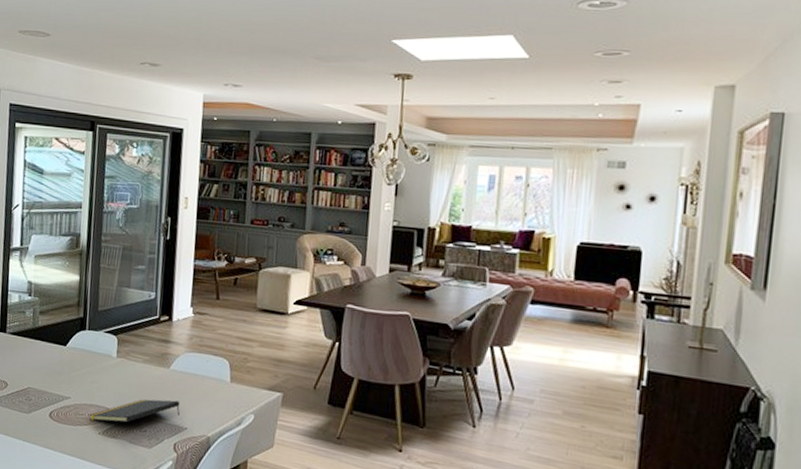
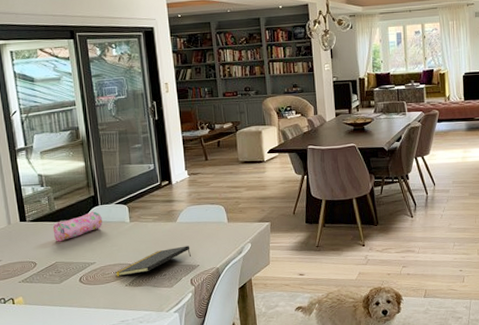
pencil case: none [31,335,87,365] -> present [52,211,102,242]

